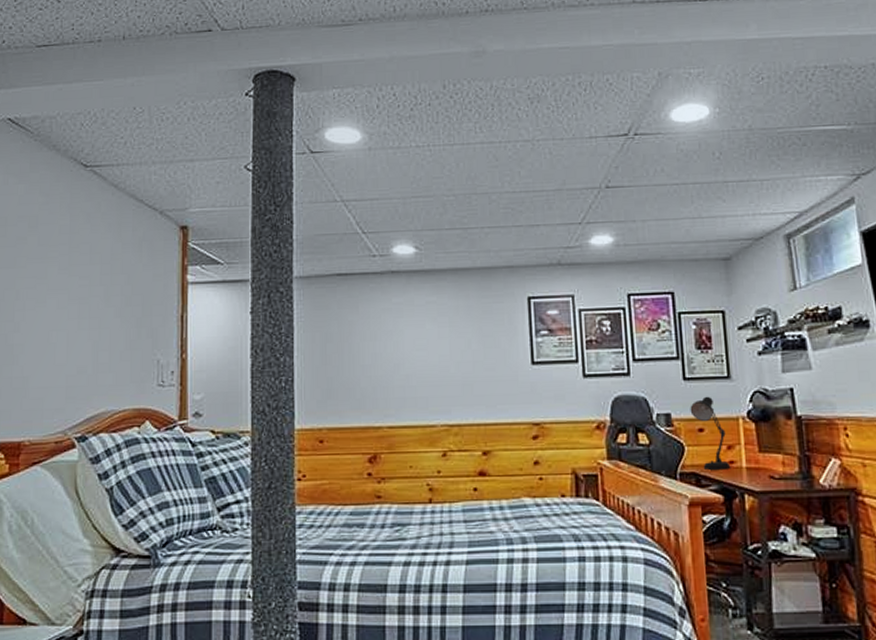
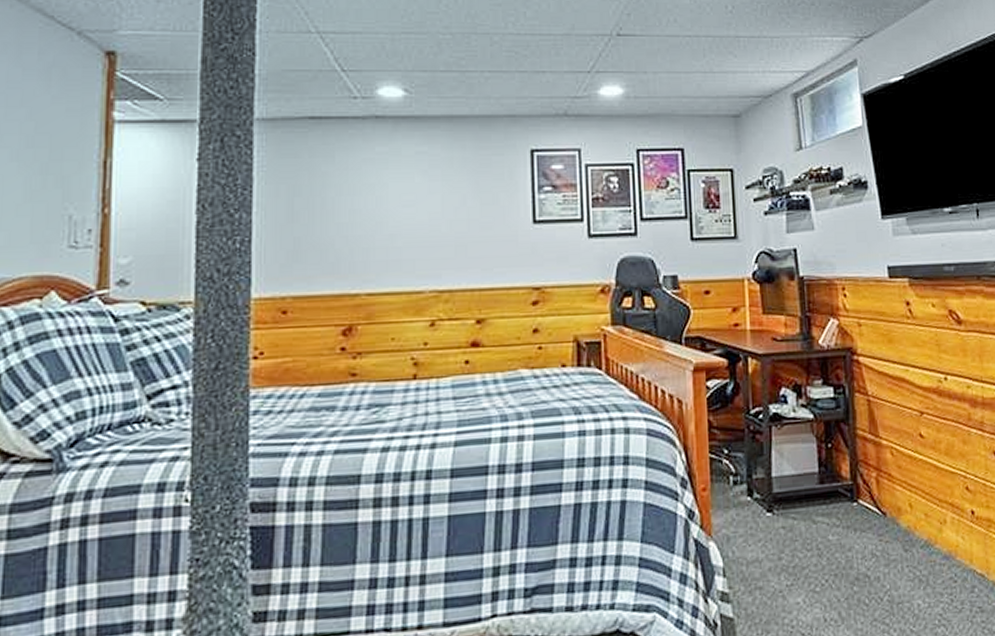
desk lamp: present [690,396,731,470] -> none [697,257,736,333]

